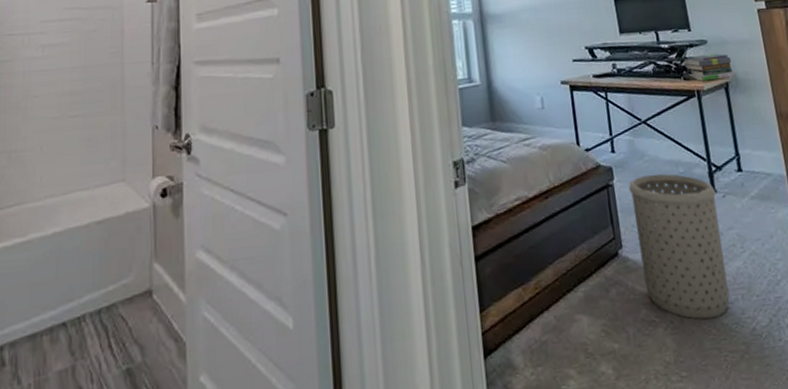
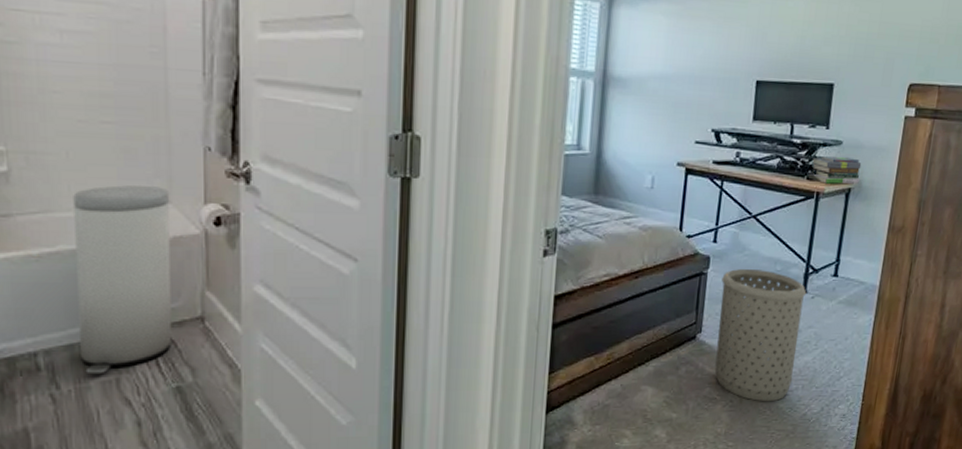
pedal bin: none [40,167,124,365] -> present [73,185,172,375]

